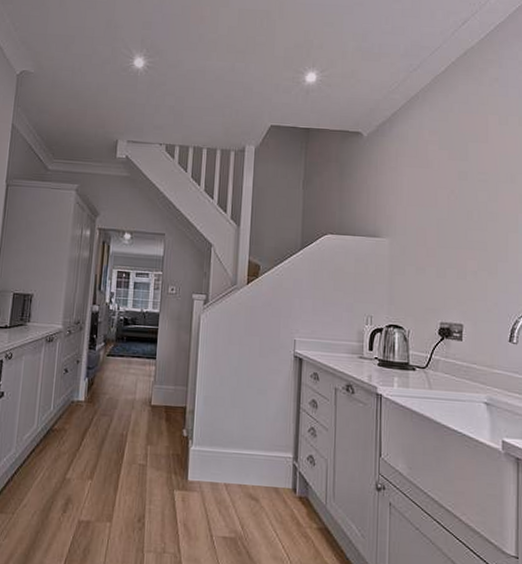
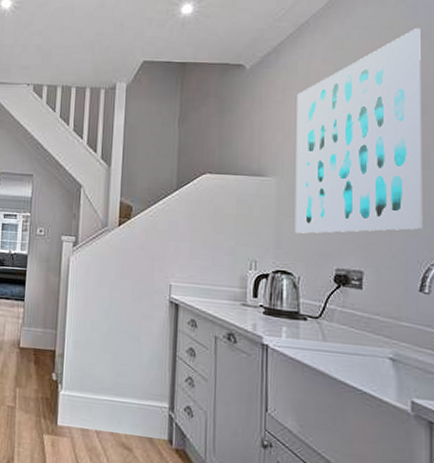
wall art: none [405,105,512,291] -> present [294,28,423,234]

